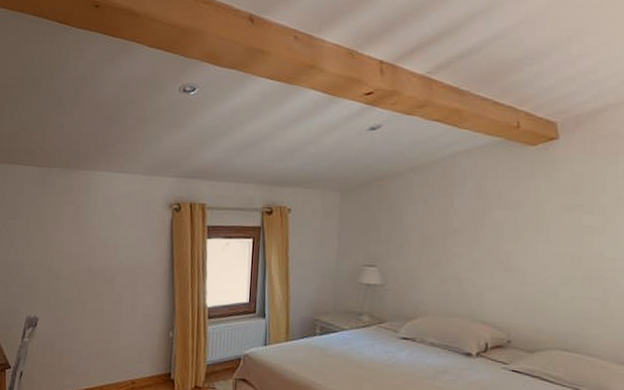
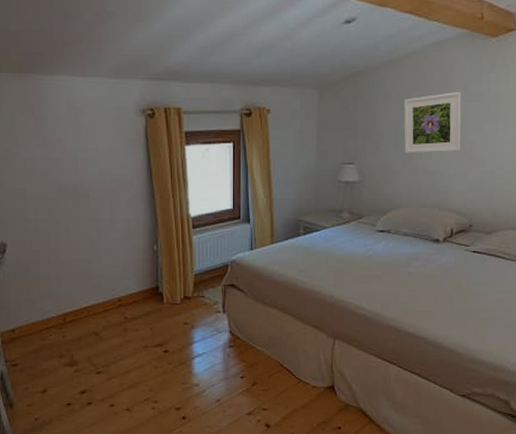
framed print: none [431,199,496,261] -> present [403,91,462,153]

